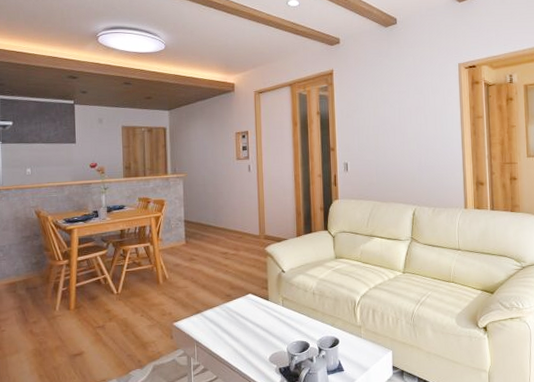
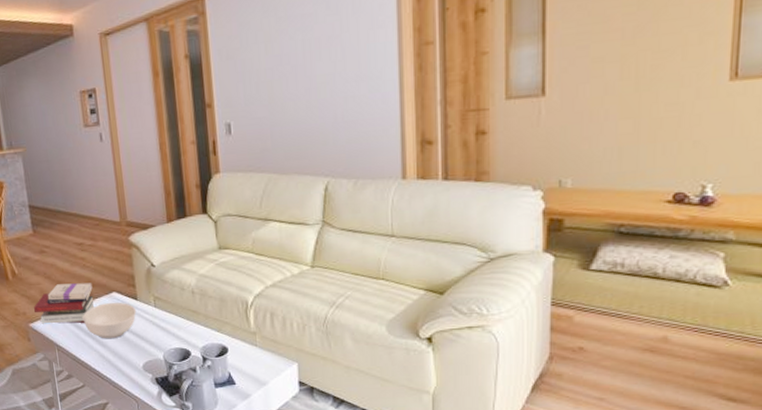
books: none [178,286,233,323] -> present [33,283,95,324]
bowl: none [221,302,267,335] -> present [82,302,137,339]

